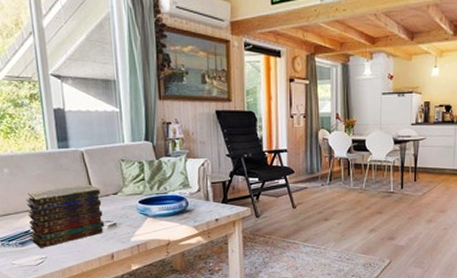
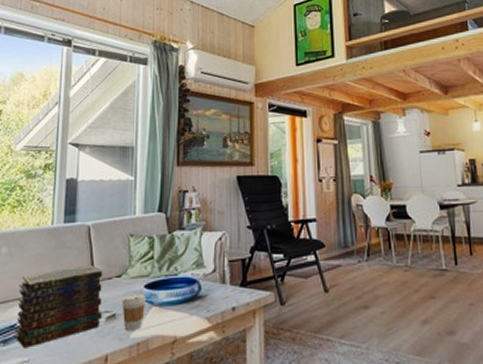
coffee cup: none [120,207,142,235] -> present [122,293,147,330]

